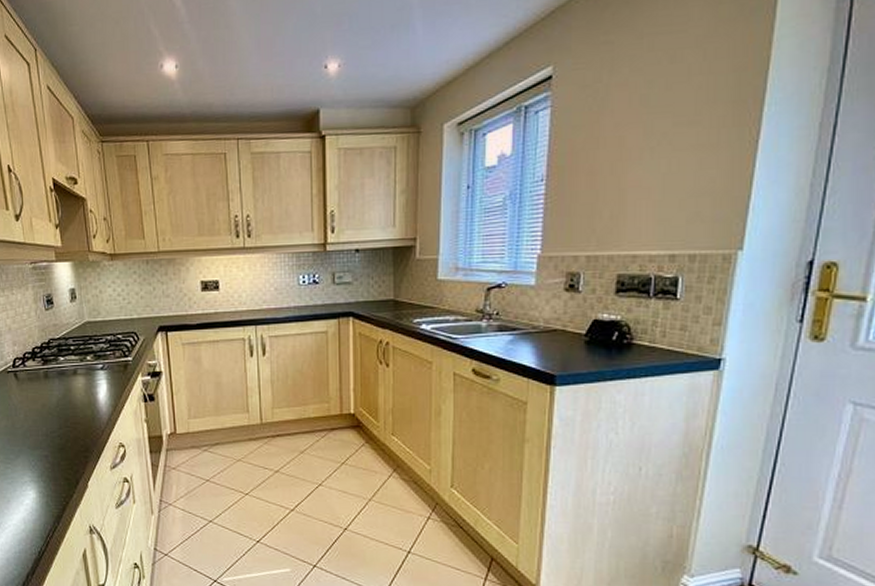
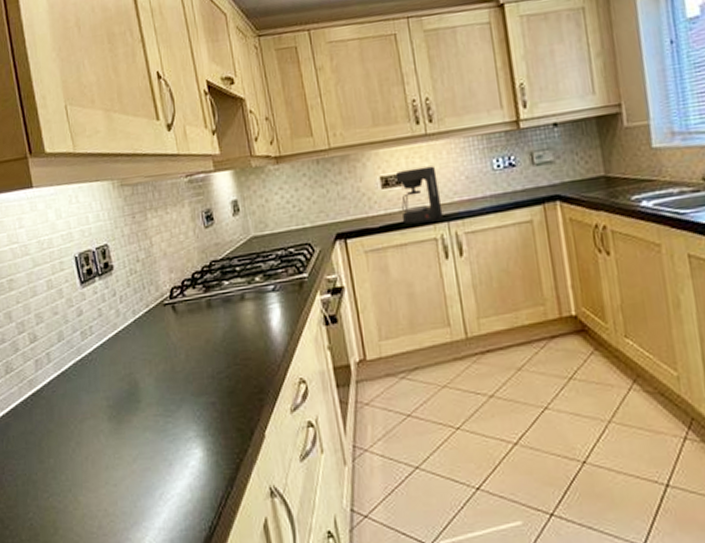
coffee maker: none [214,276,252,325] -> present [395,166,443,225]

